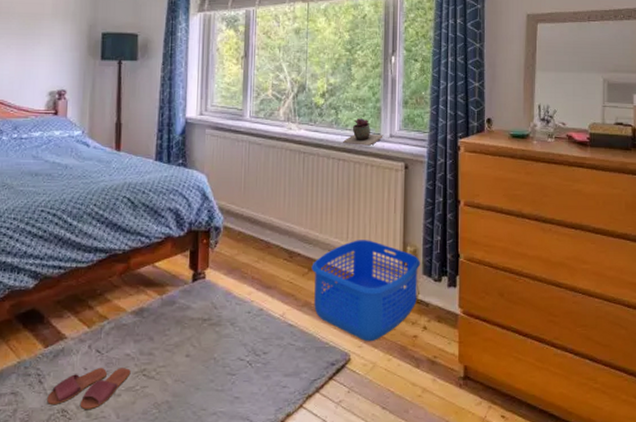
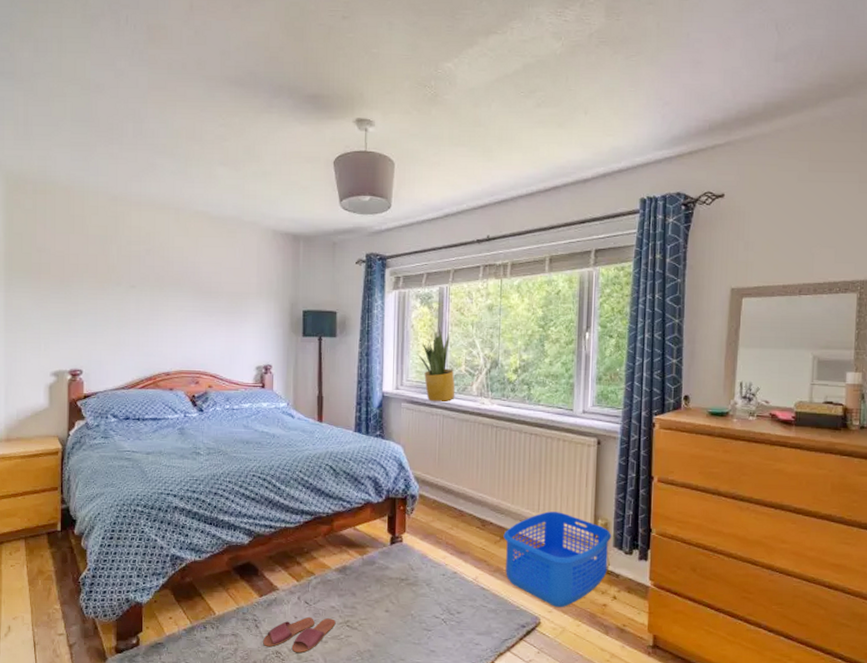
planter: none [222,54,262,128] -> present [416,330,456,402]
succulent plant: present [342,118,383,147] -> none [534,394,576,422]

